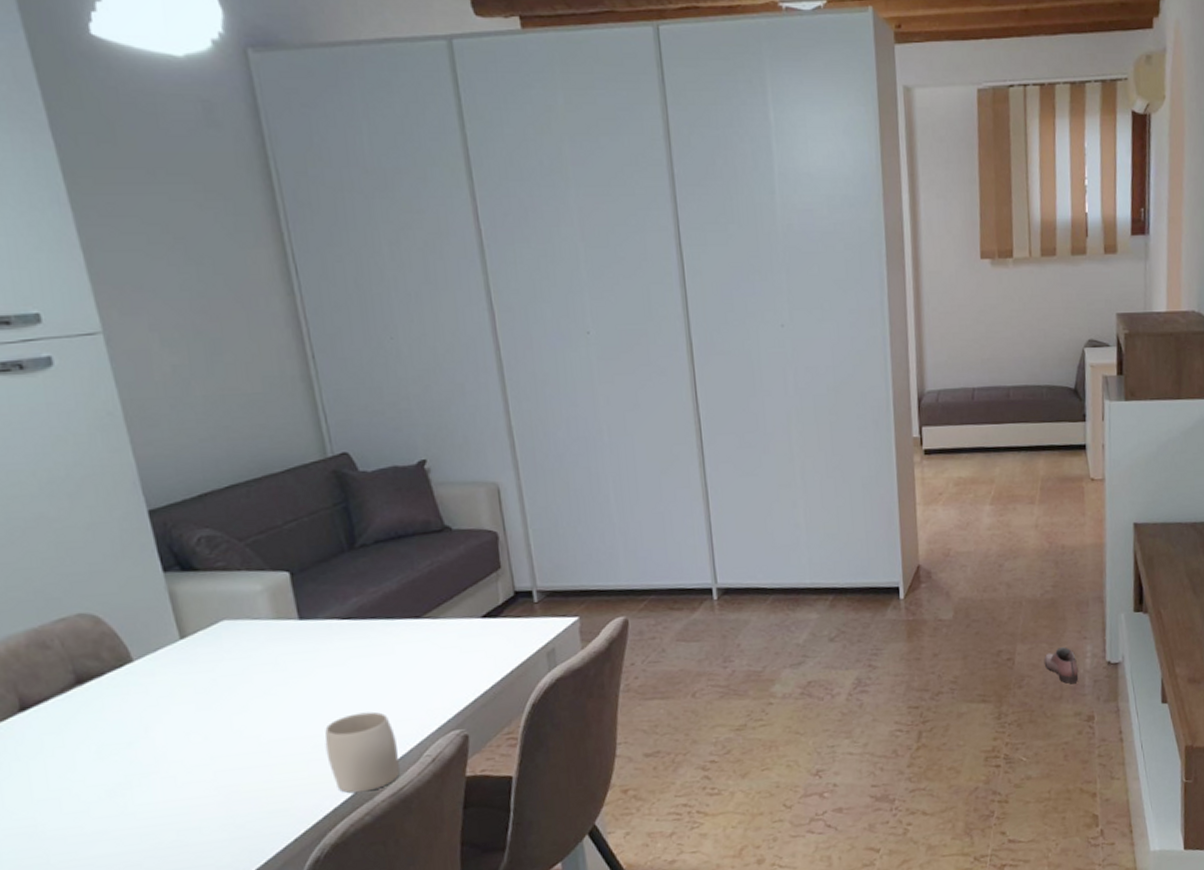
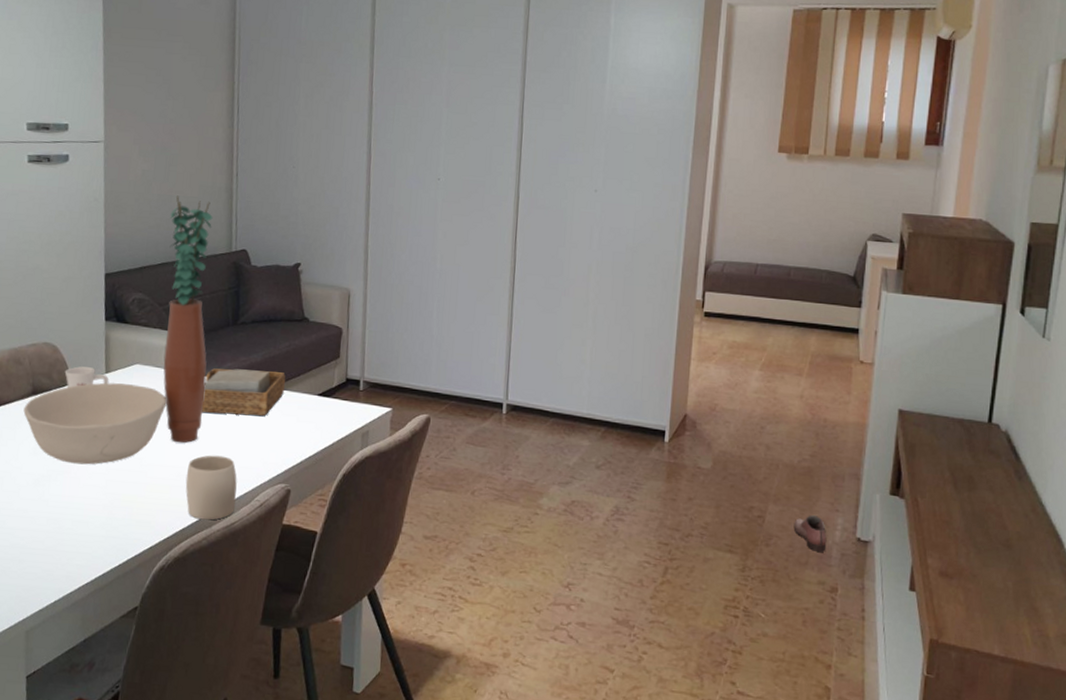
bowl: none [68,646,278,761] -> present [23,382,167,465]
mug: none [118,635,189,667] -> present [64,366,109,388]
vase: none [227,394,334,707] -> present [163,195,213,443]
napkin holder: none [325,598,437,665] -> present [202,368,286,417]

